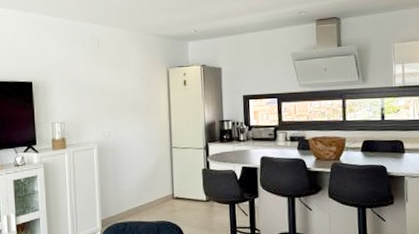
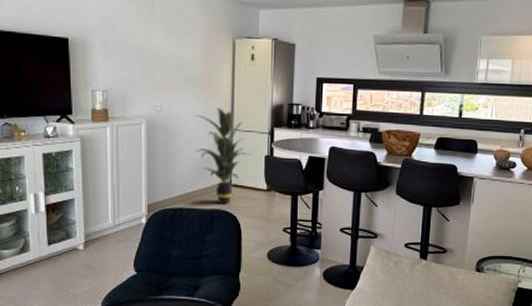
indoor plant: none [139,129,190,217] -> present [195,108,251,205]

